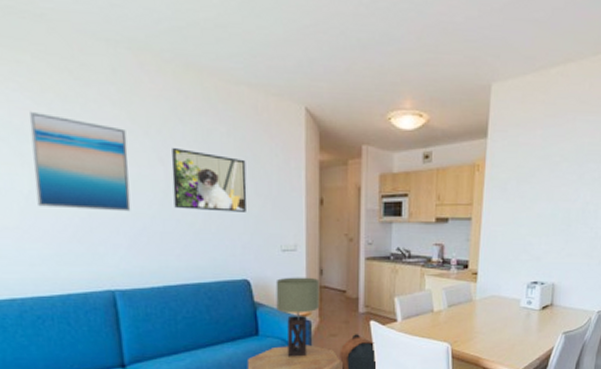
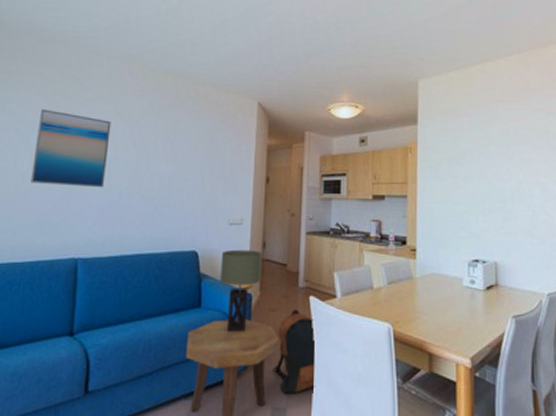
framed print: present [171,147,247,212] -> none [140,134,205,189]

